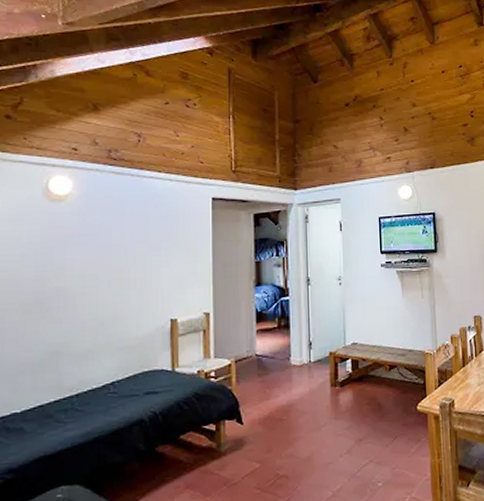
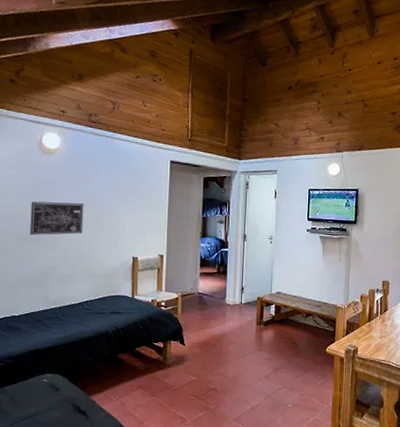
wall art: none [34,259,105,304] -> present [30,201,84,235]

